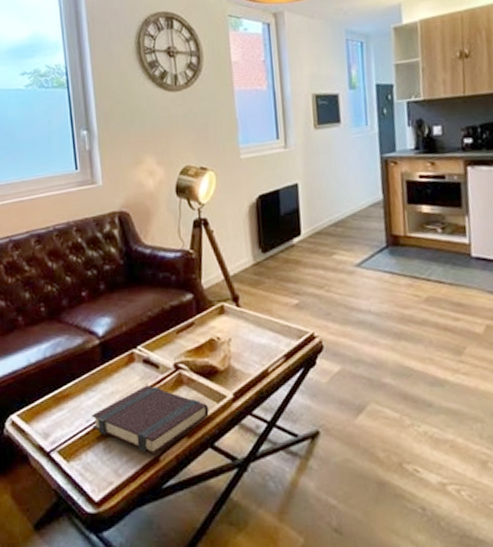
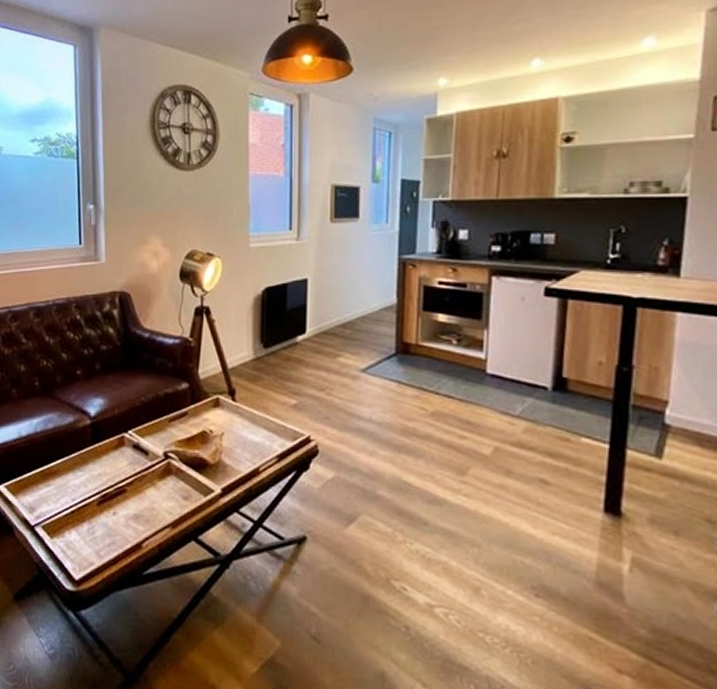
book: present [92,385,209,455] -> none [78,471,195,542]

